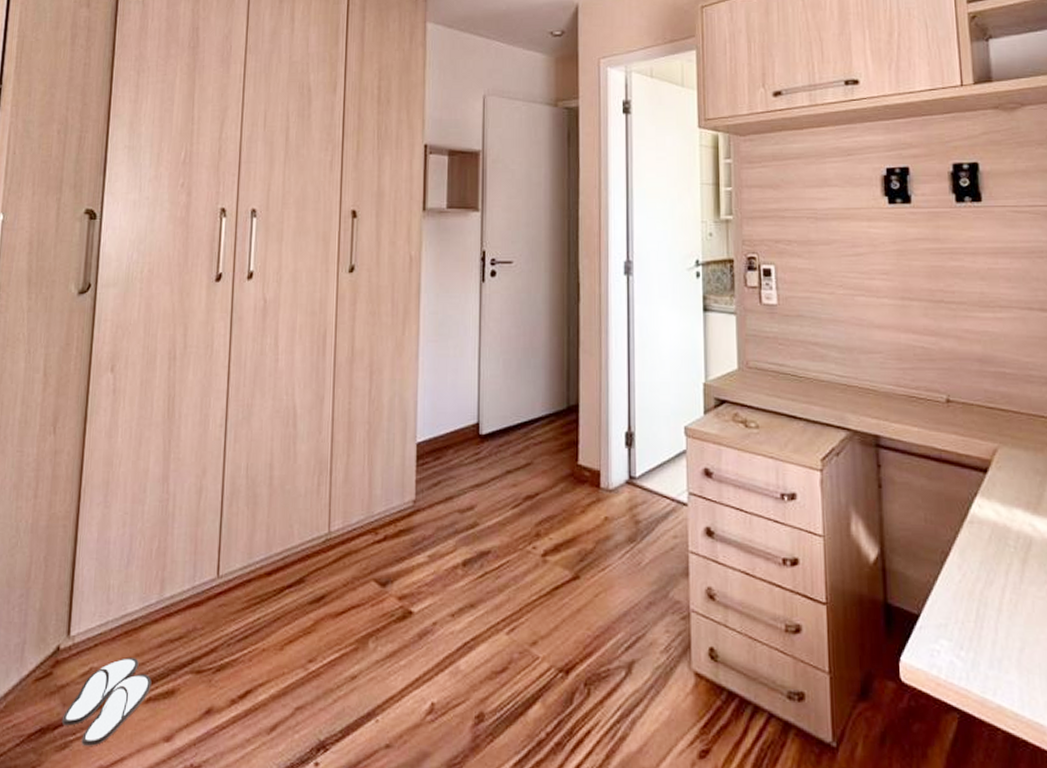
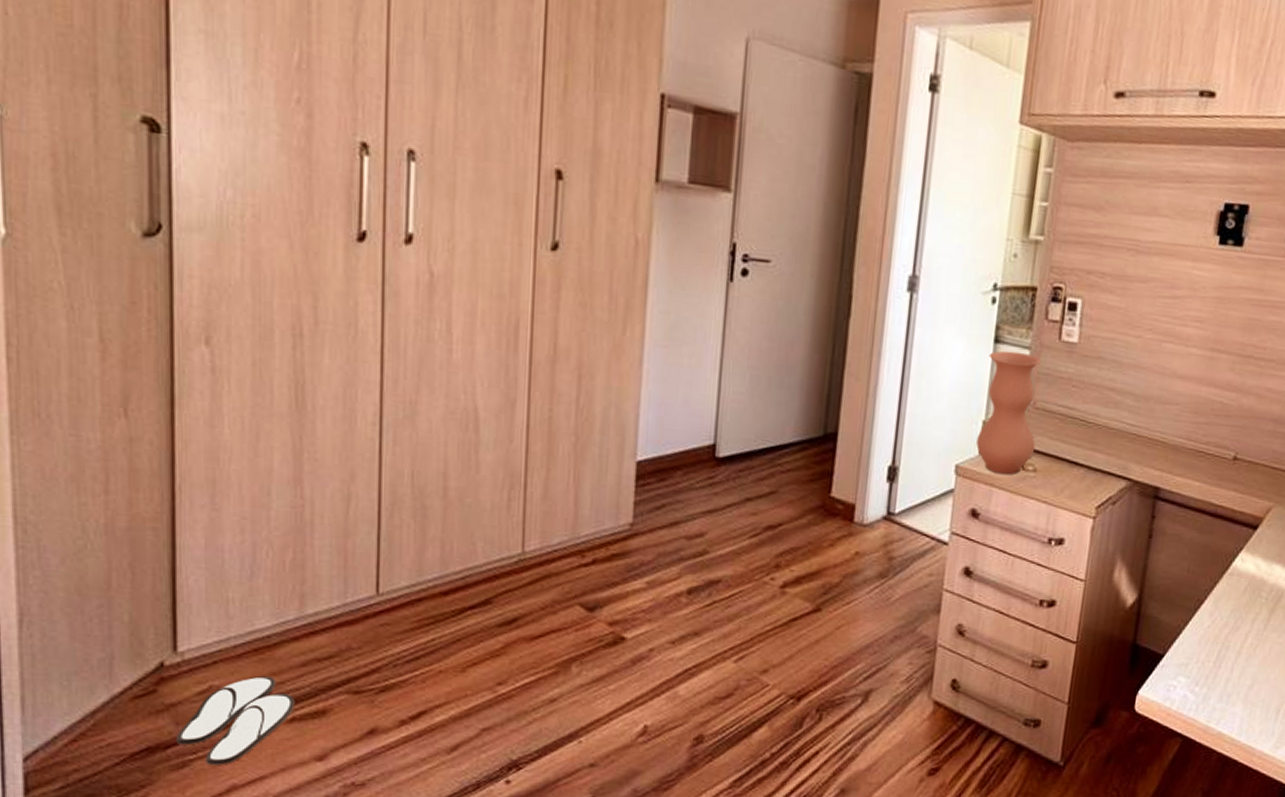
vase: none [700,317,754,433] -> present [976,351,1042,475]

